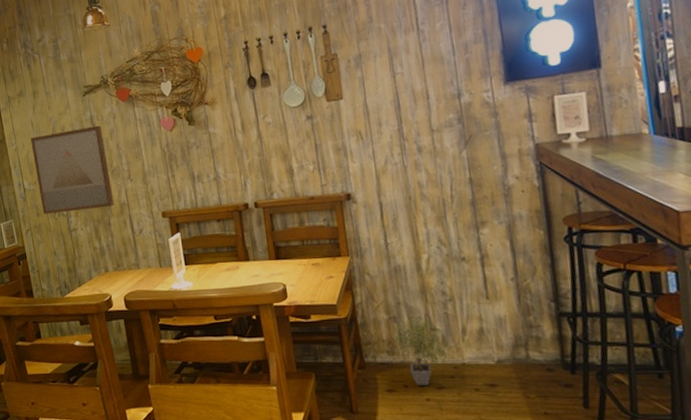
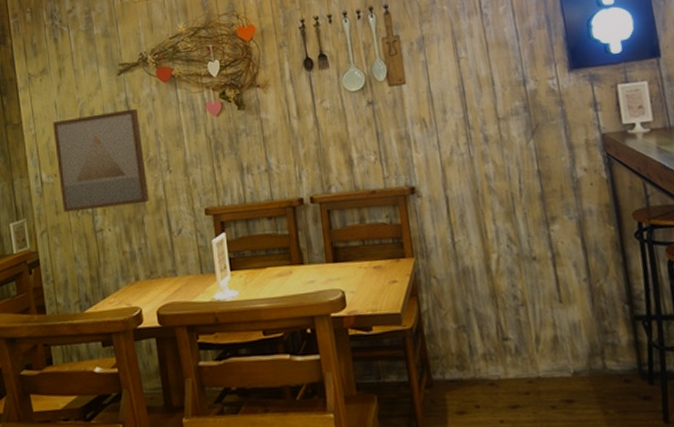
potted plant: present [391,316,451,386] -> none [461,324,525,406]

